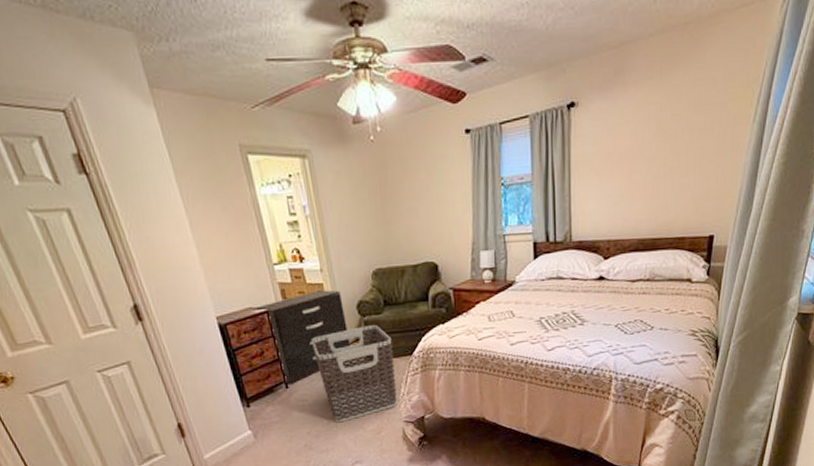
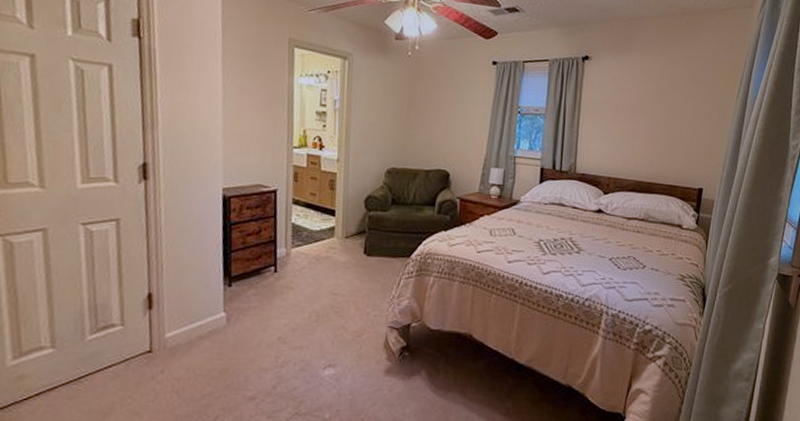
dresser: present [253,290,351,384] -> none [261,179,352,269]
clothes hamper: present [311,324,398,423] -> none [311,220,393,318]

